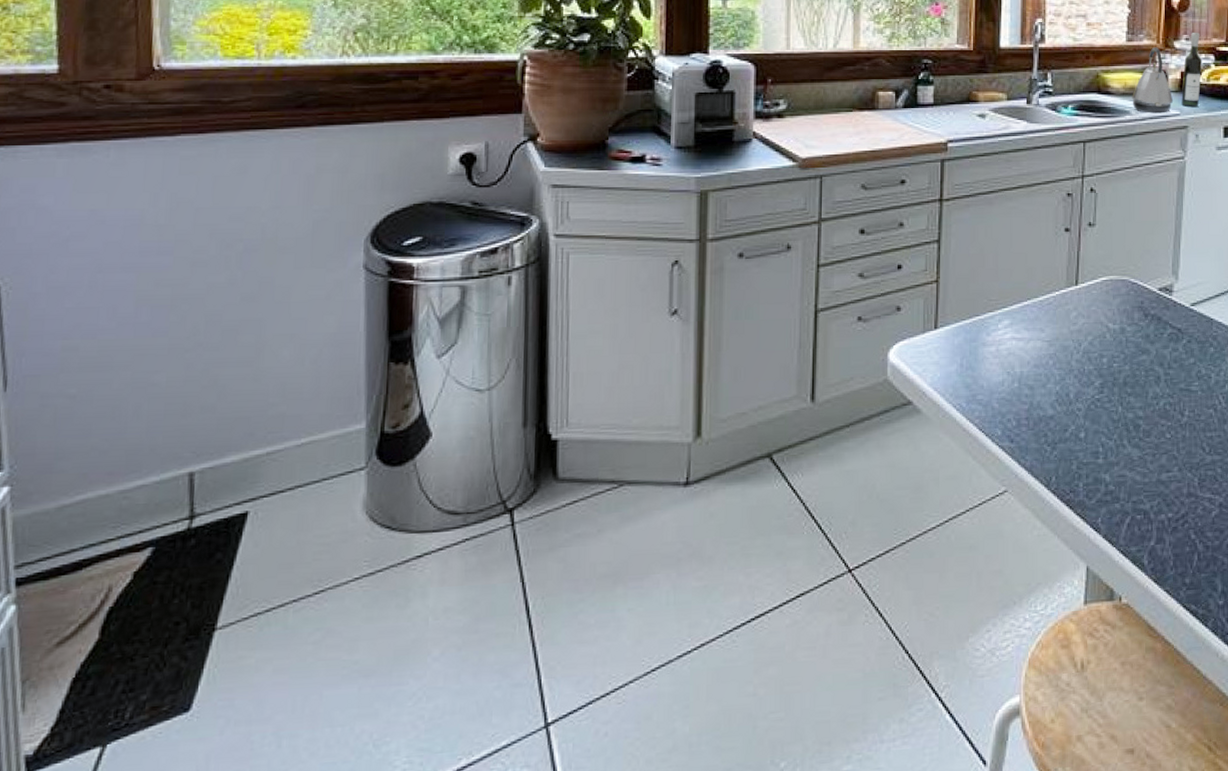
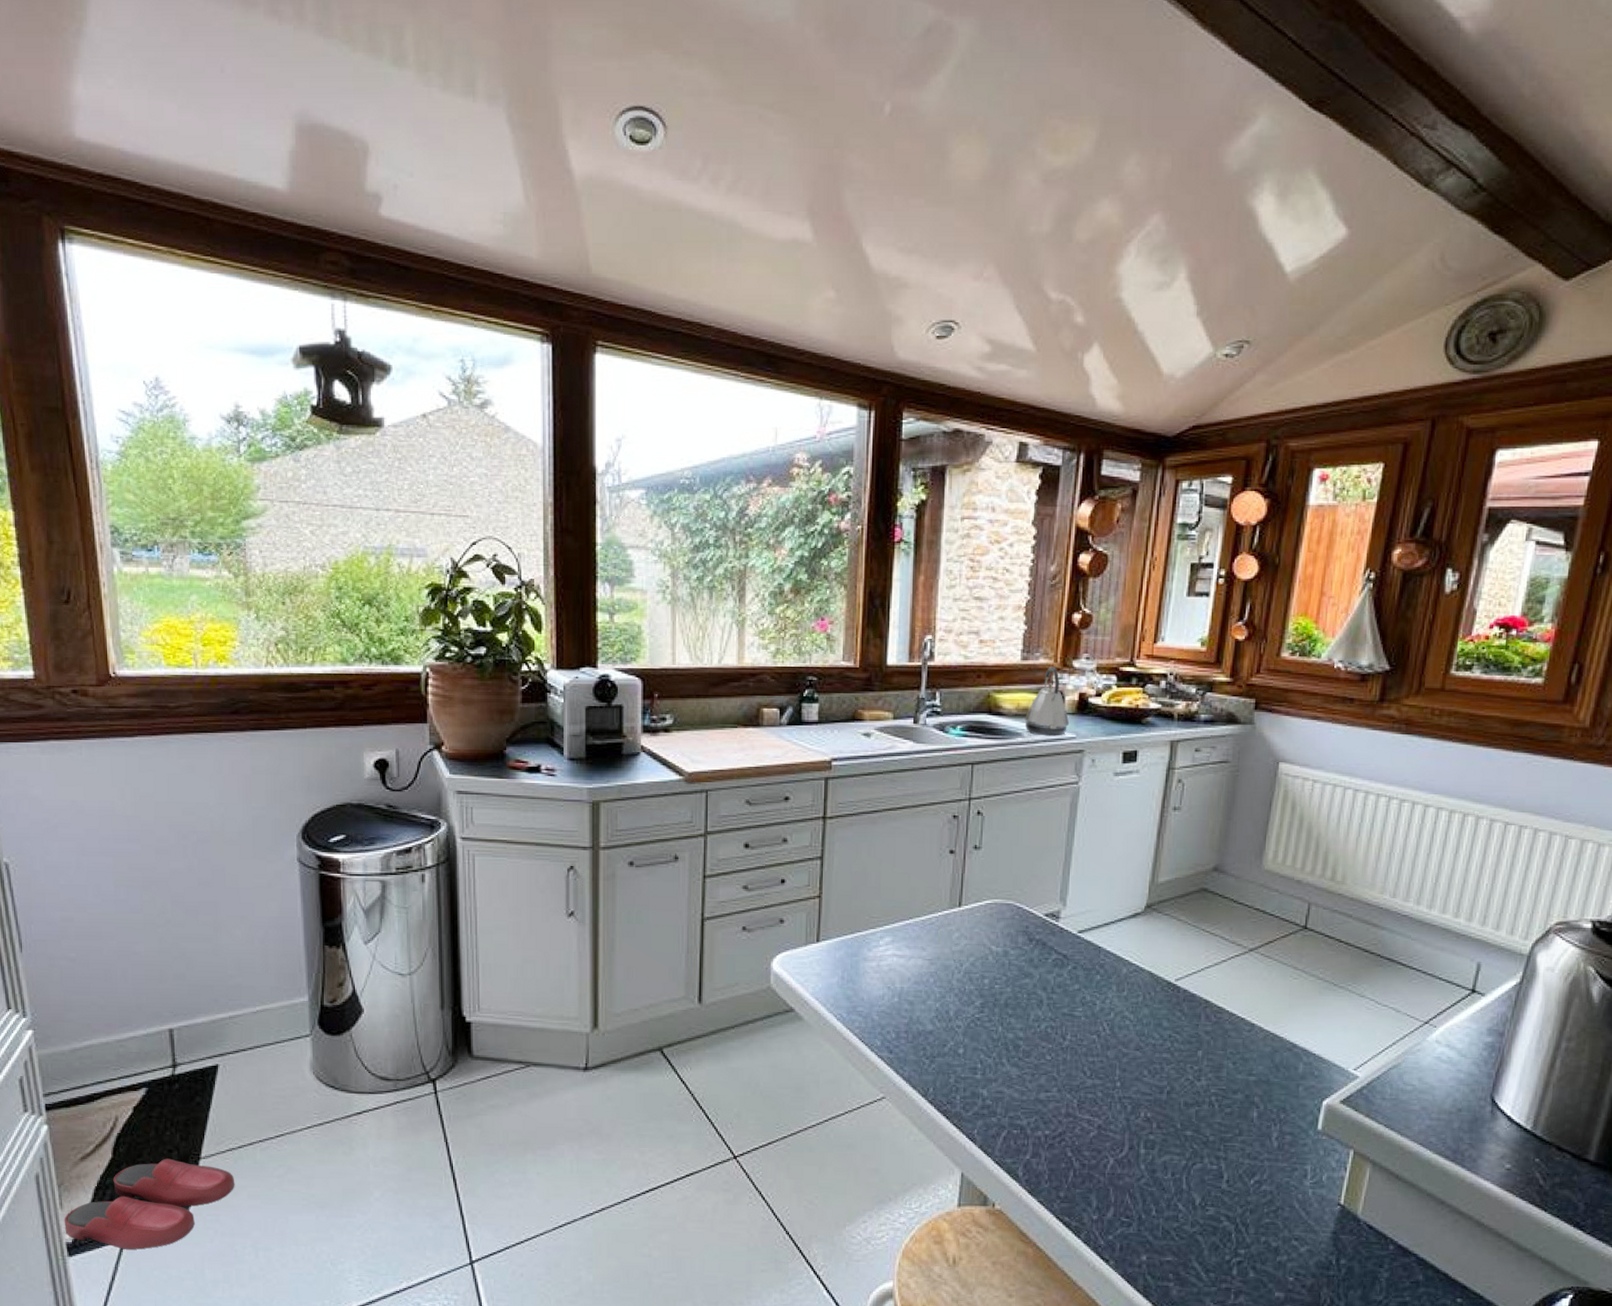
slippers: none [24,633,258,756] -> present [64,1158,235,1250]
bottle: present [1181,33,1203,108] -> none [1078,651,1103,731]

